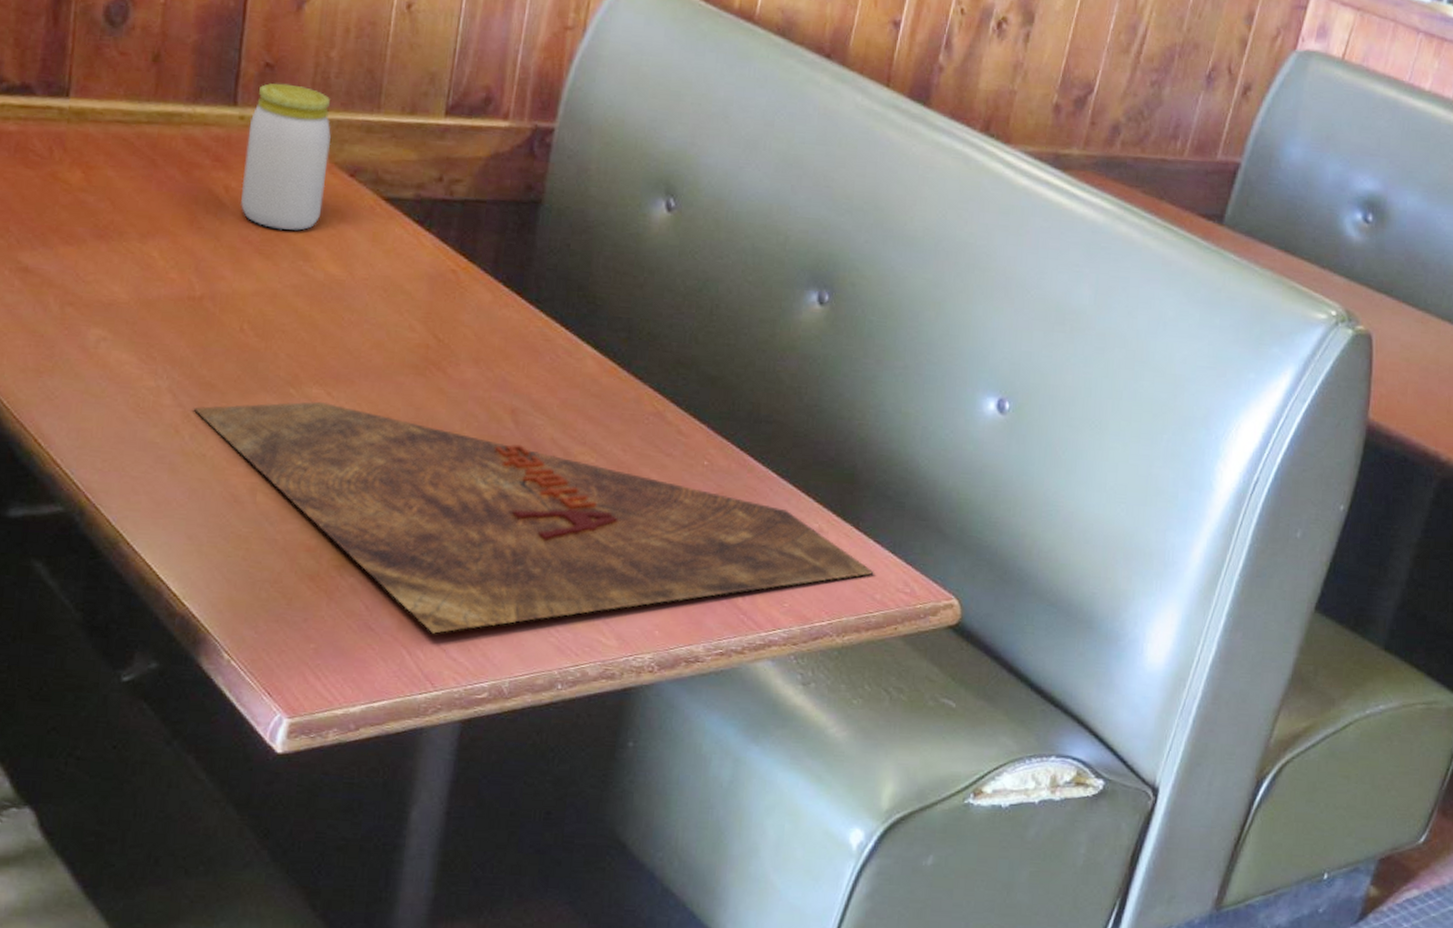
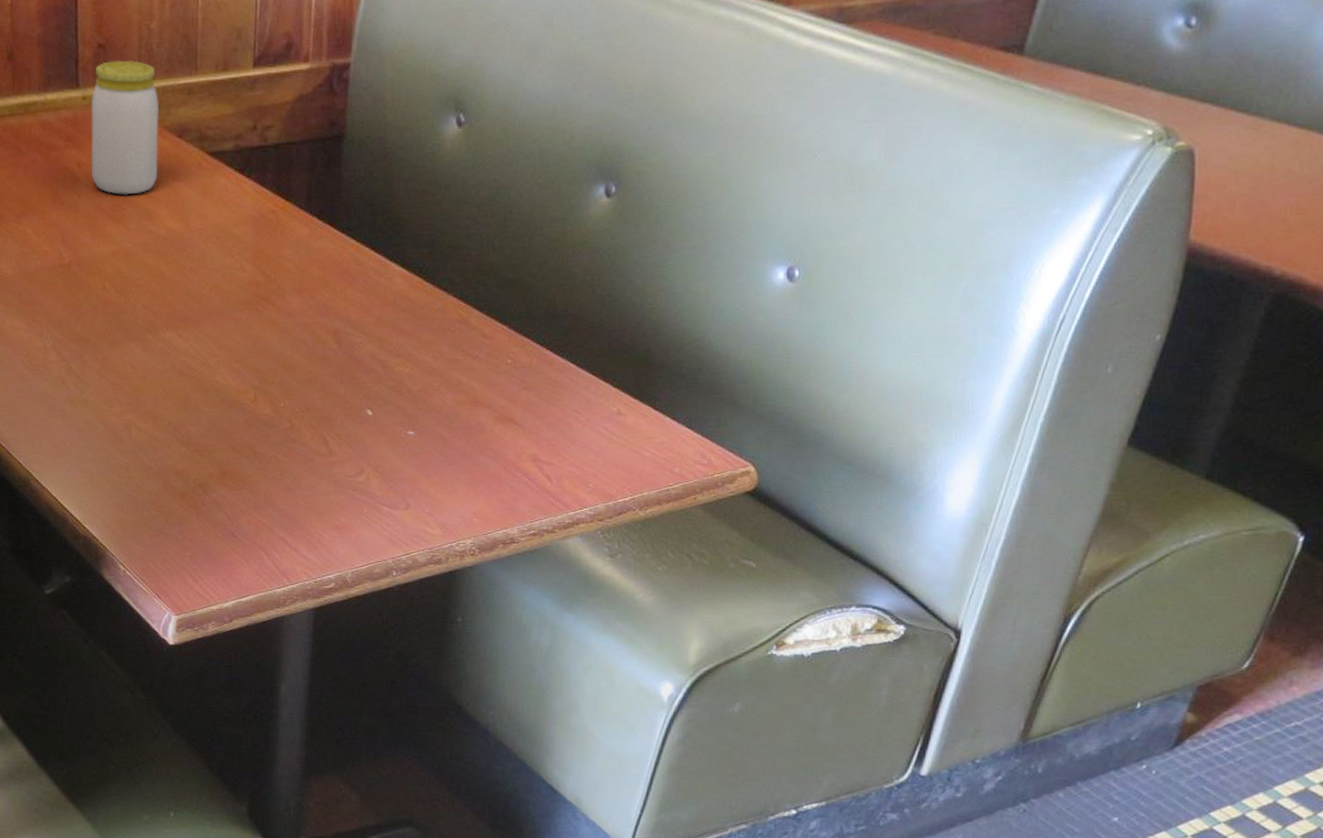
placemat: present [193,401,875,634] -> none [74,343,673,536]

